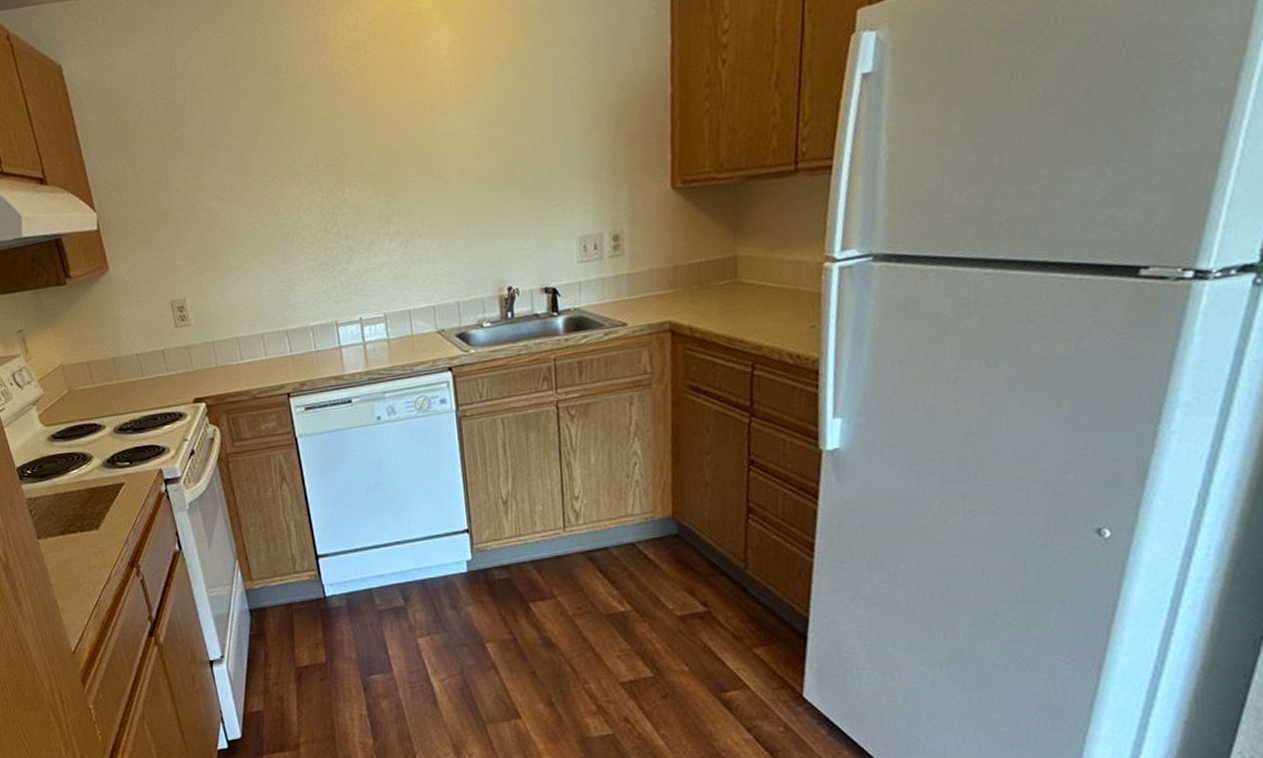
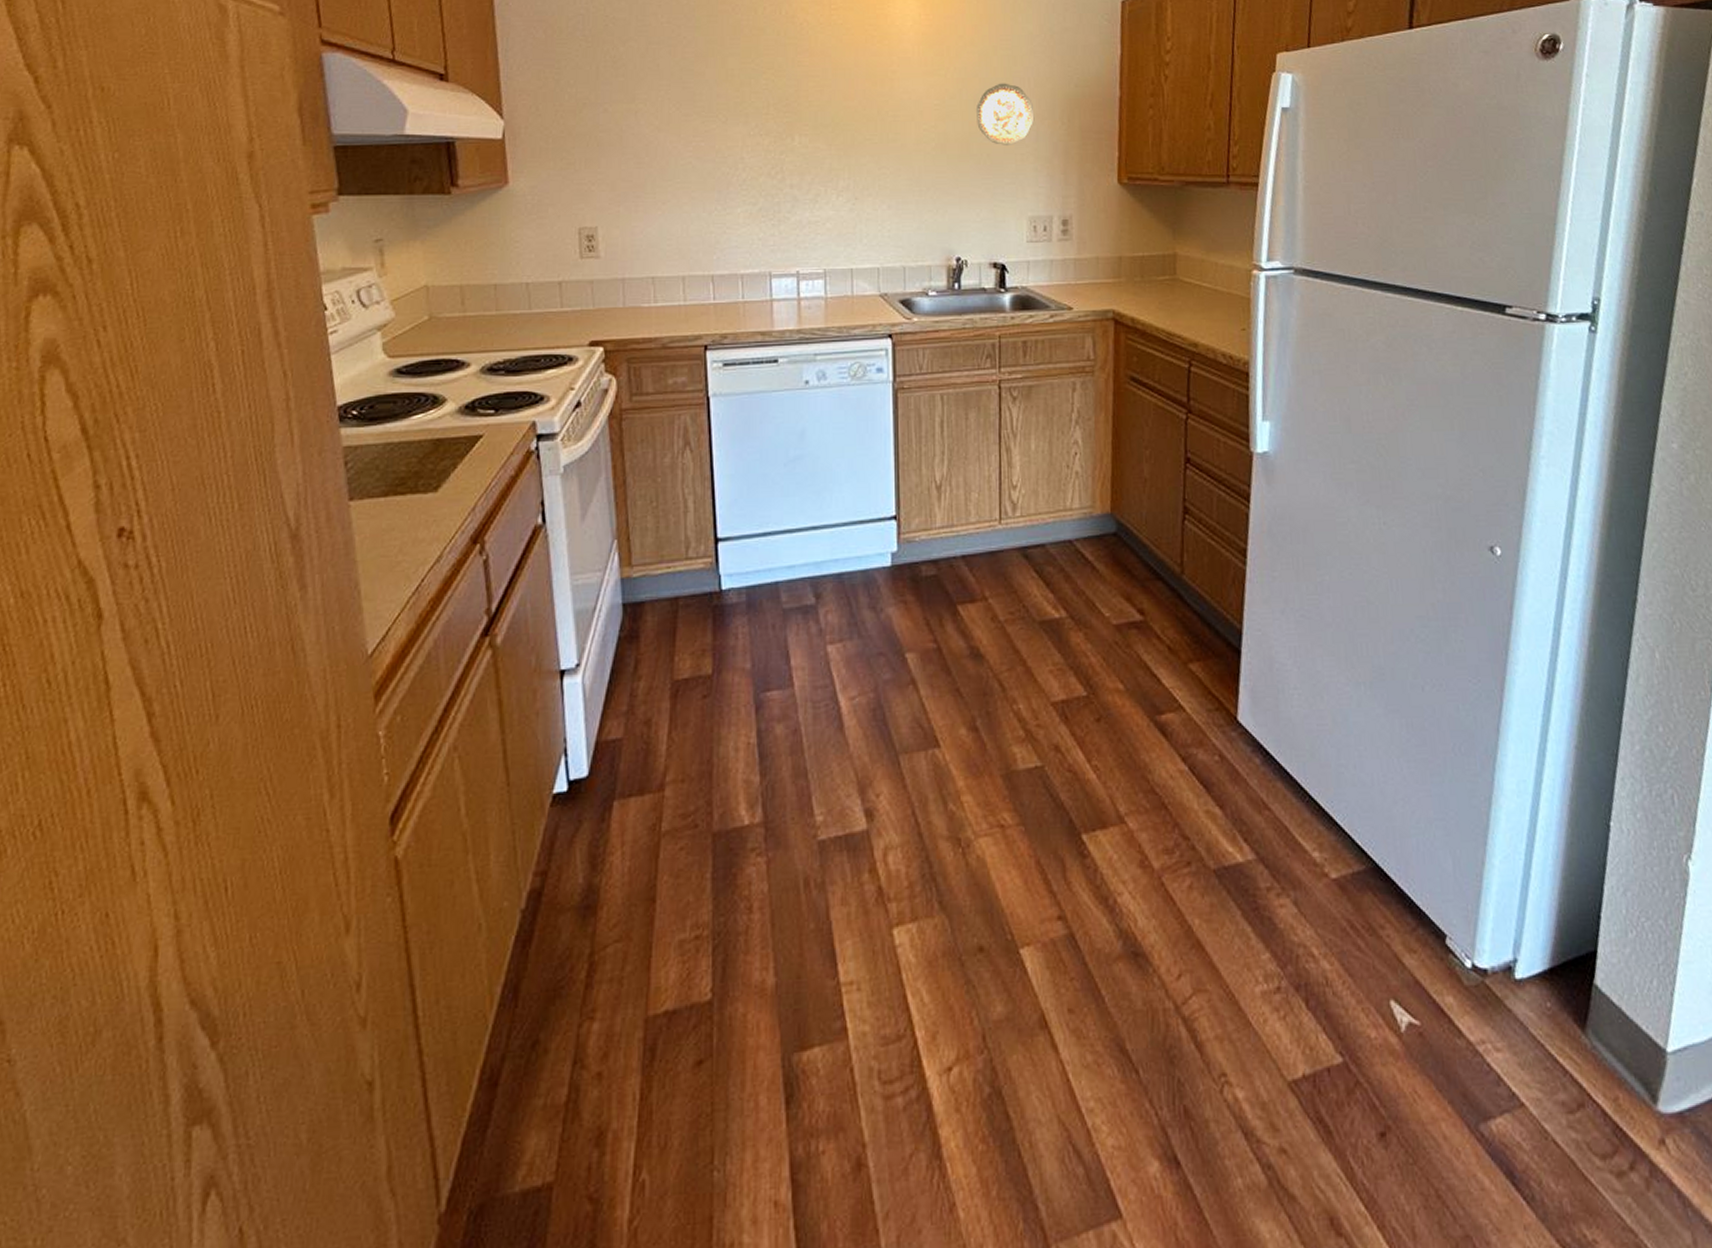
decorative plate: none [517,98,580,166] -> present [975,83,1035,145]

